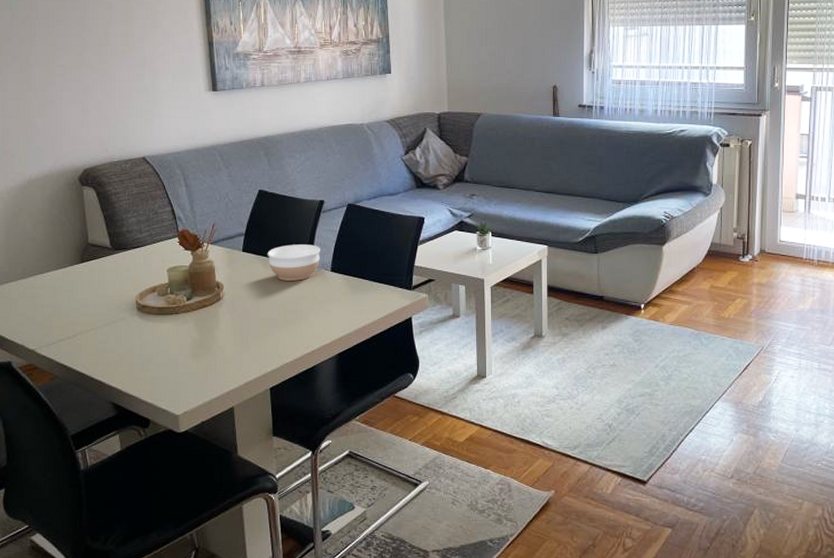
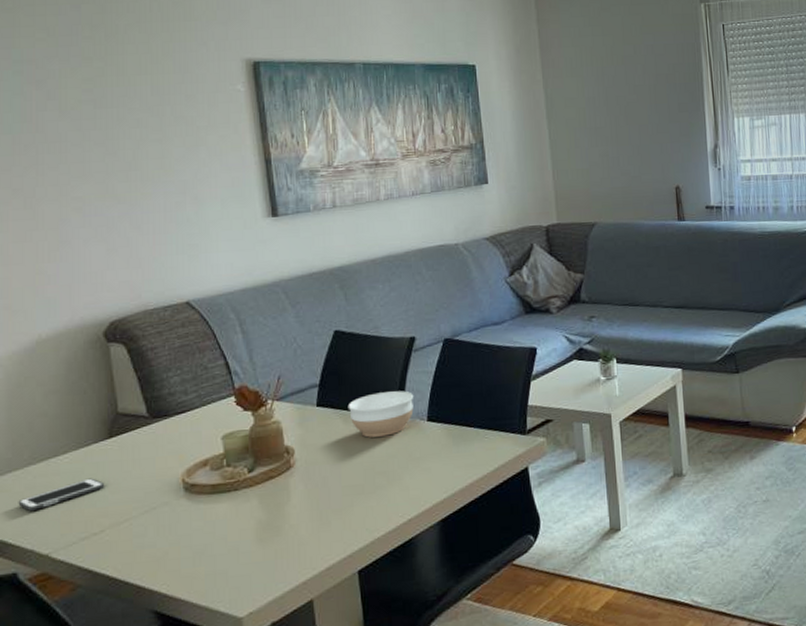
cell phone: none [13,293,78,314] -> present [18,478,105,511]

